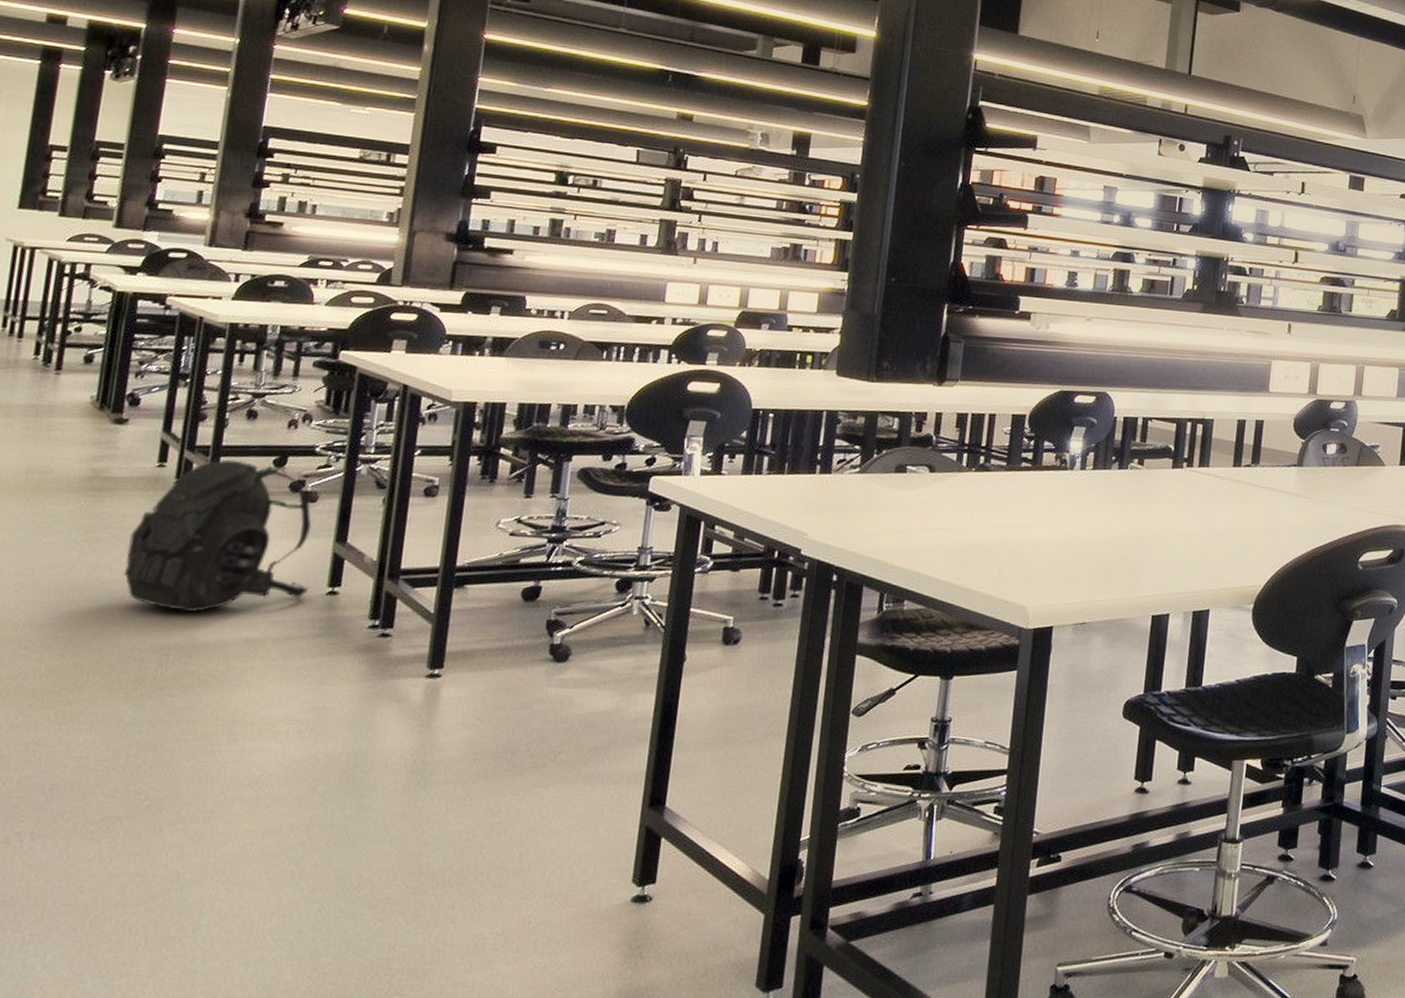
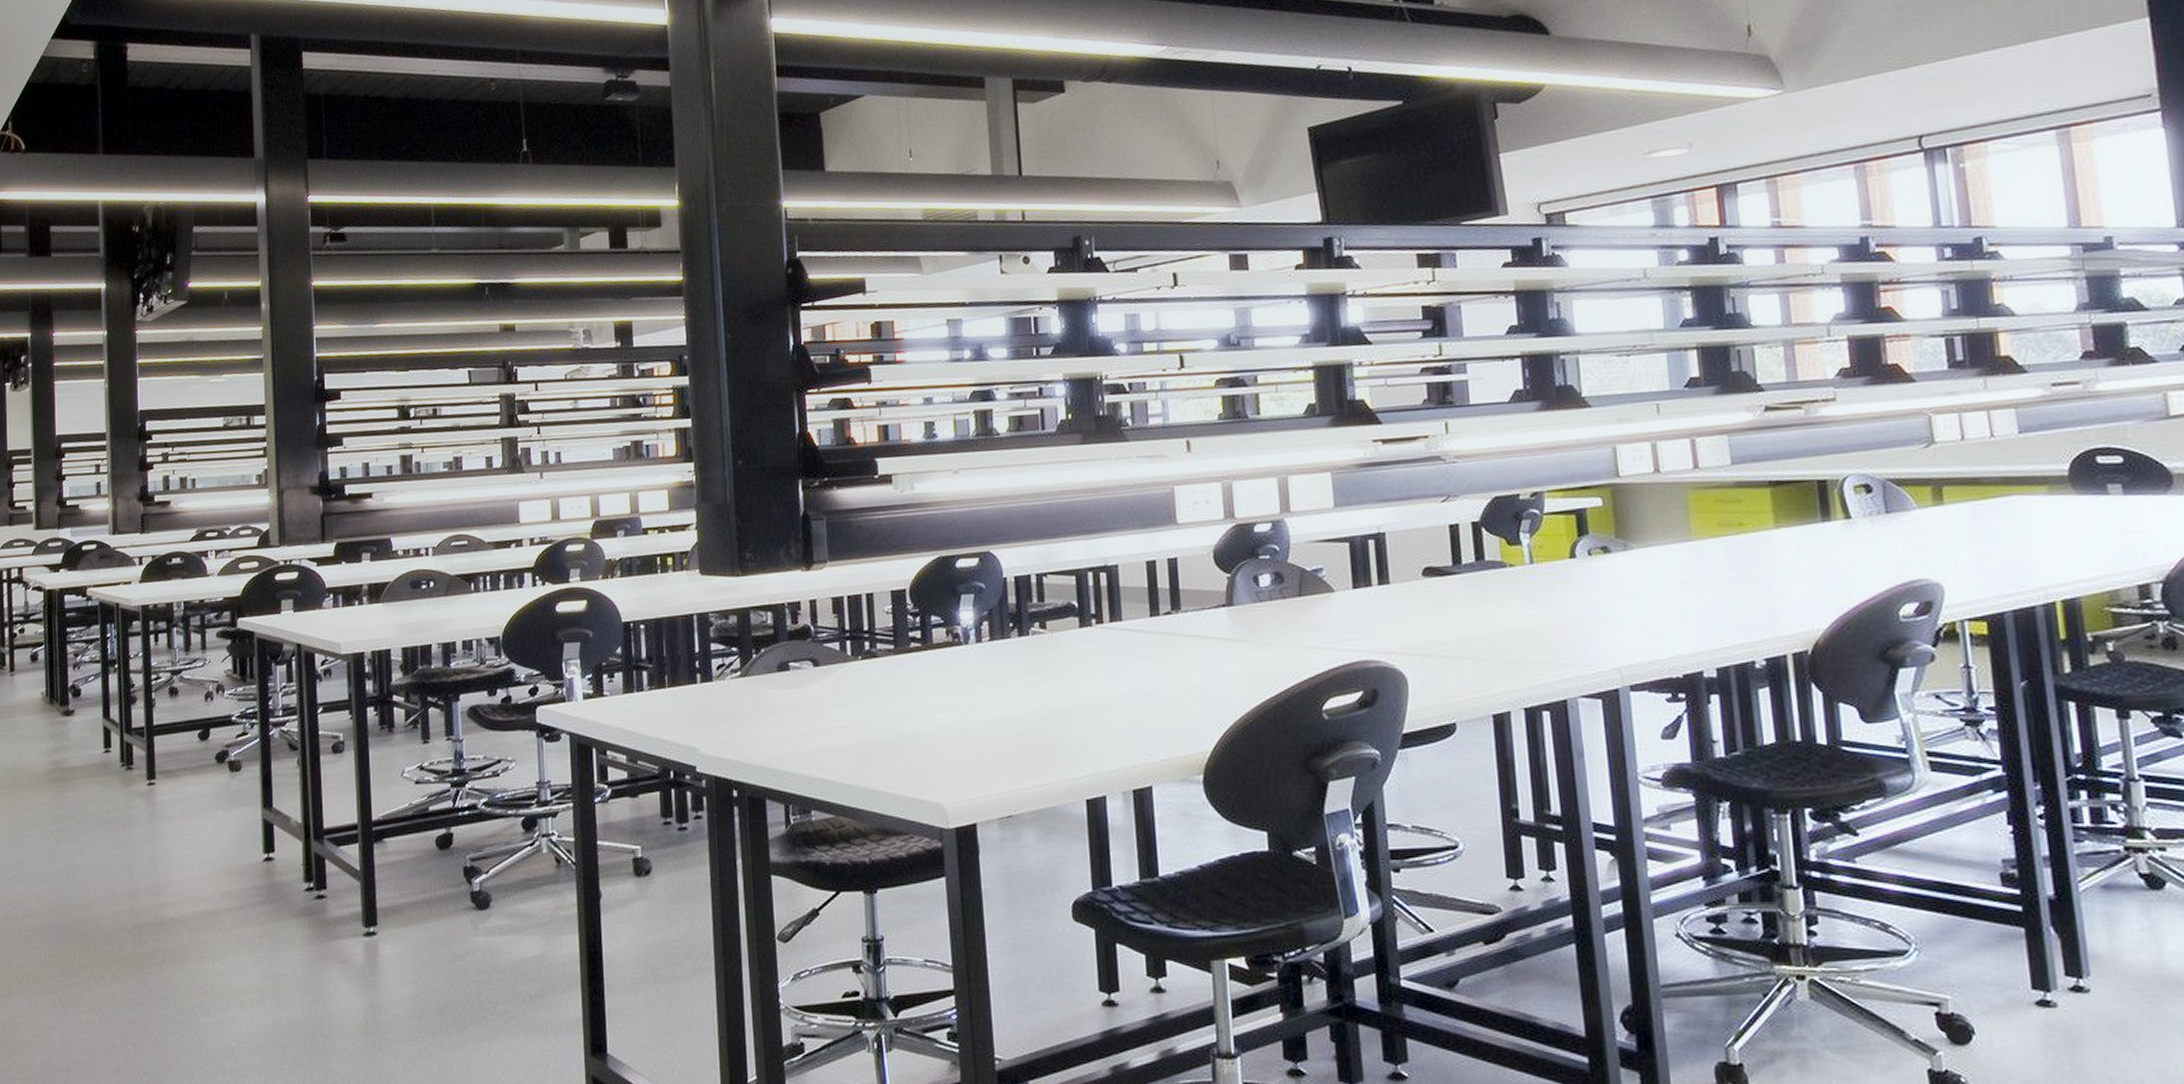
backpack: present [123,459,312,612] -> none [92,737,247,890]

